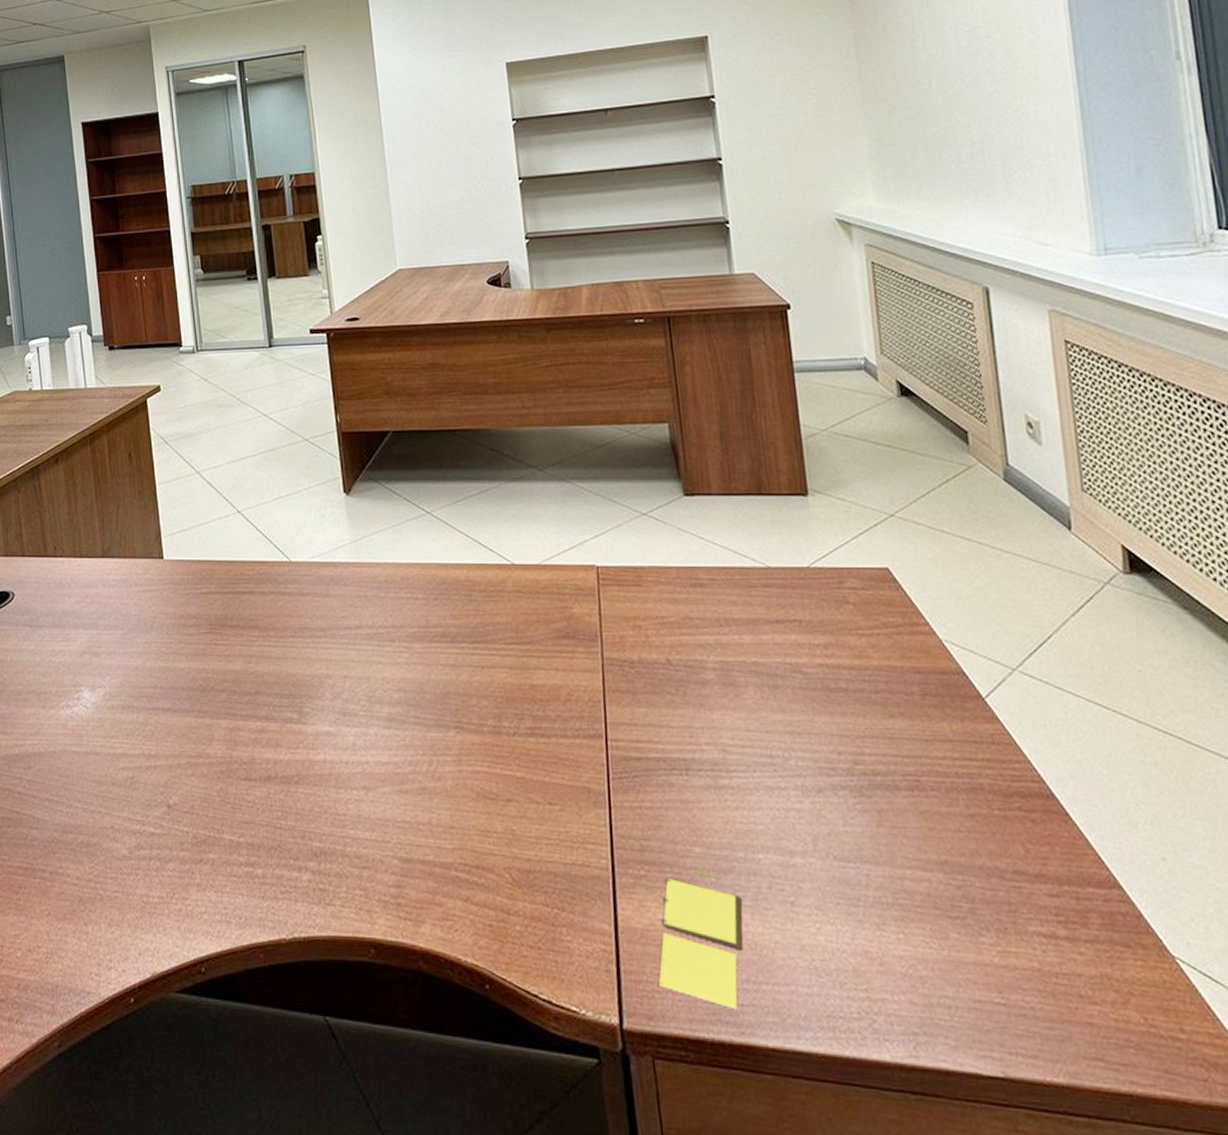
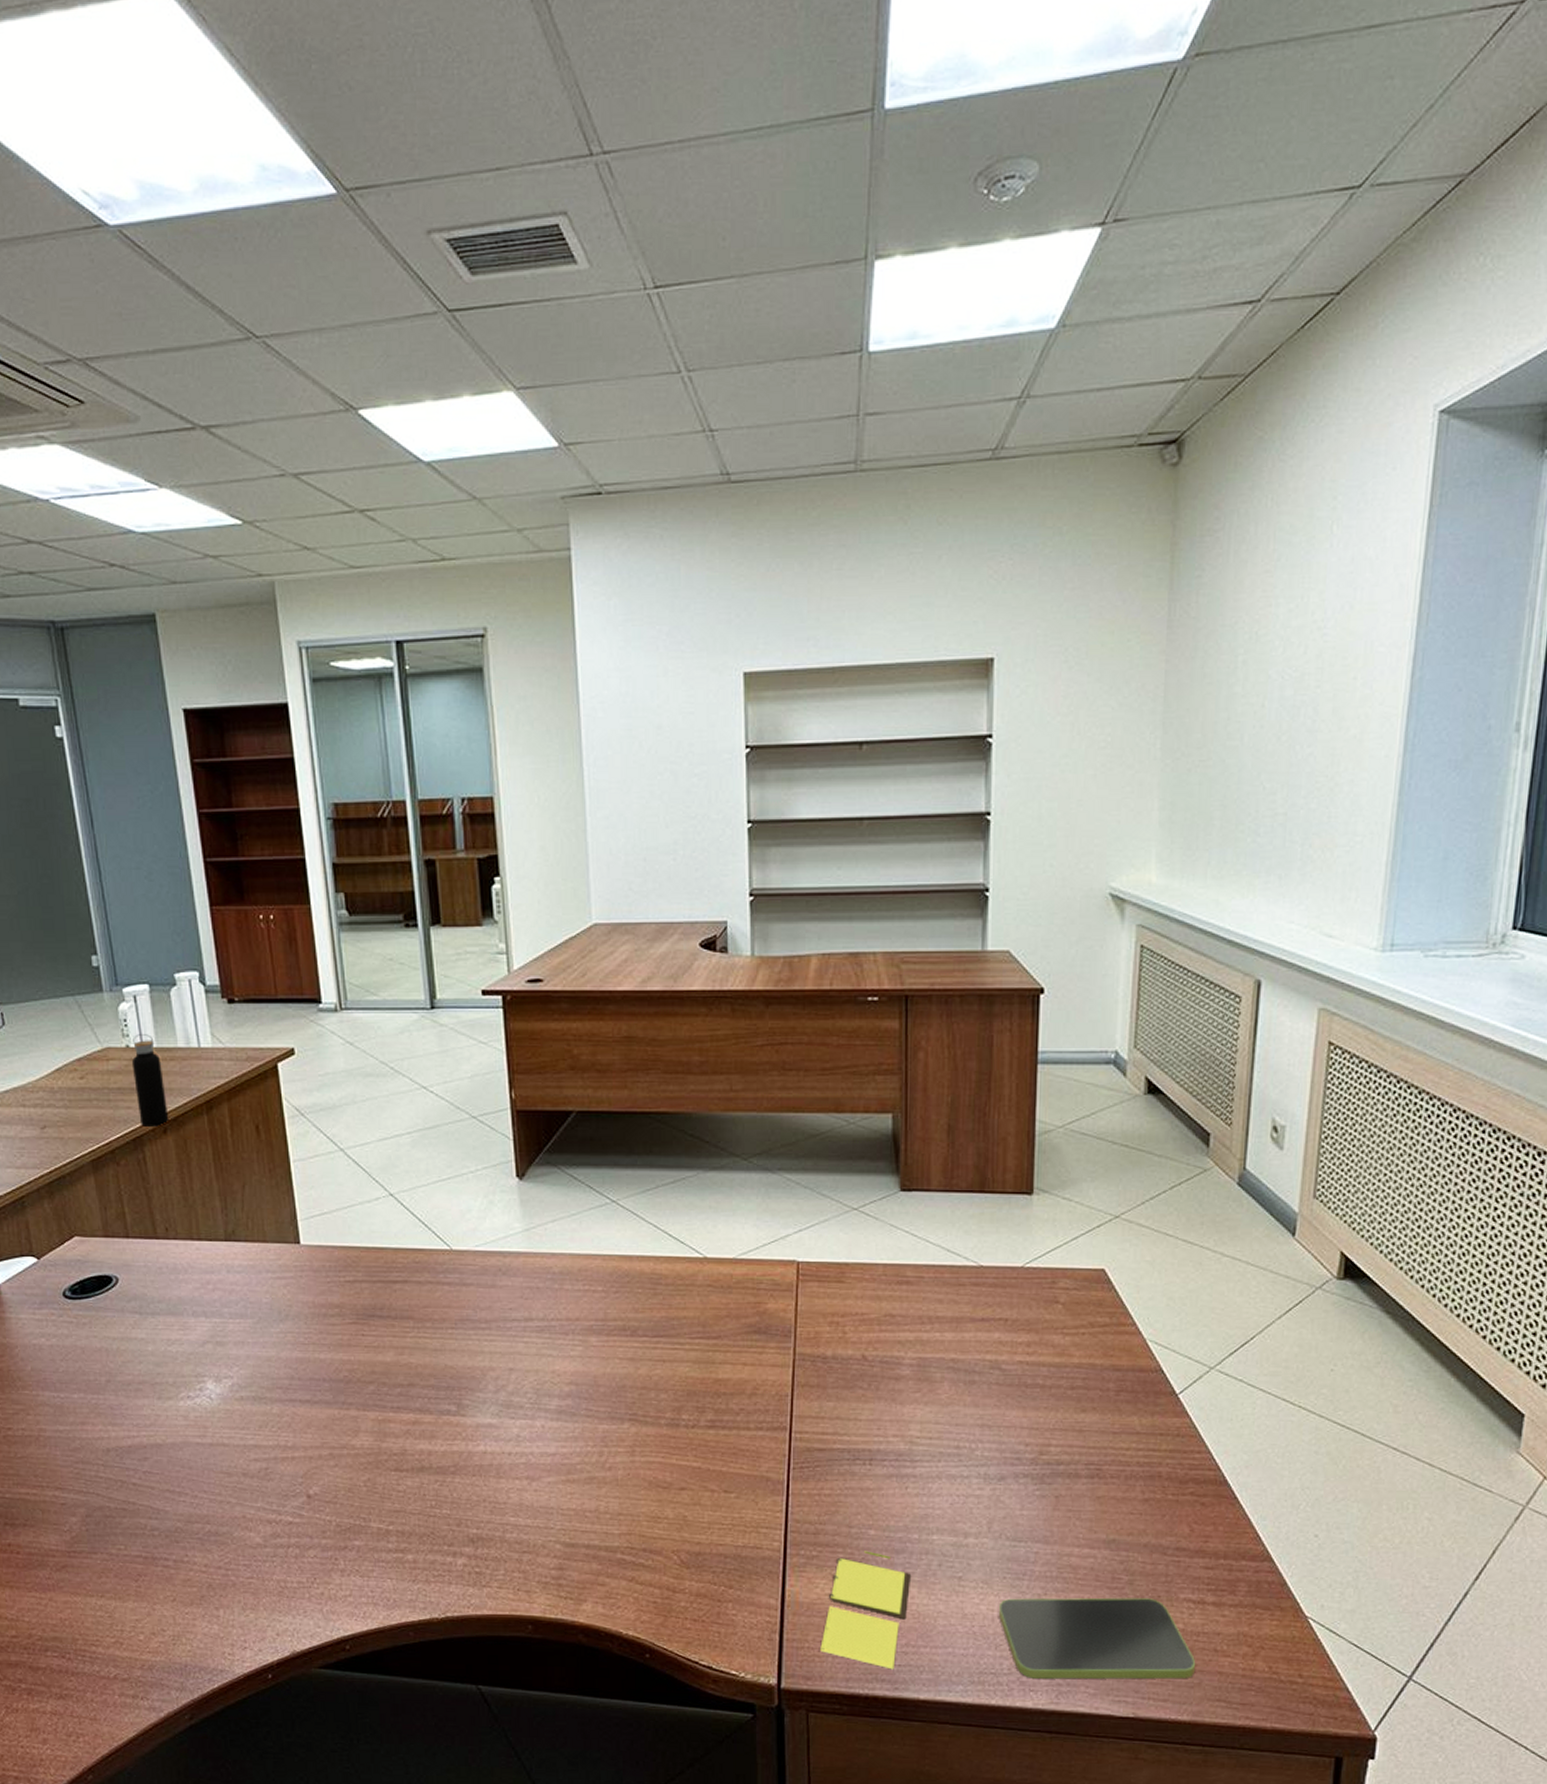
water bottle: none [33,379,60,457] -> present [131,1034,169,1127]
phone: none [837,927,1063,1031] -> present [999,1597,1196,1679]

